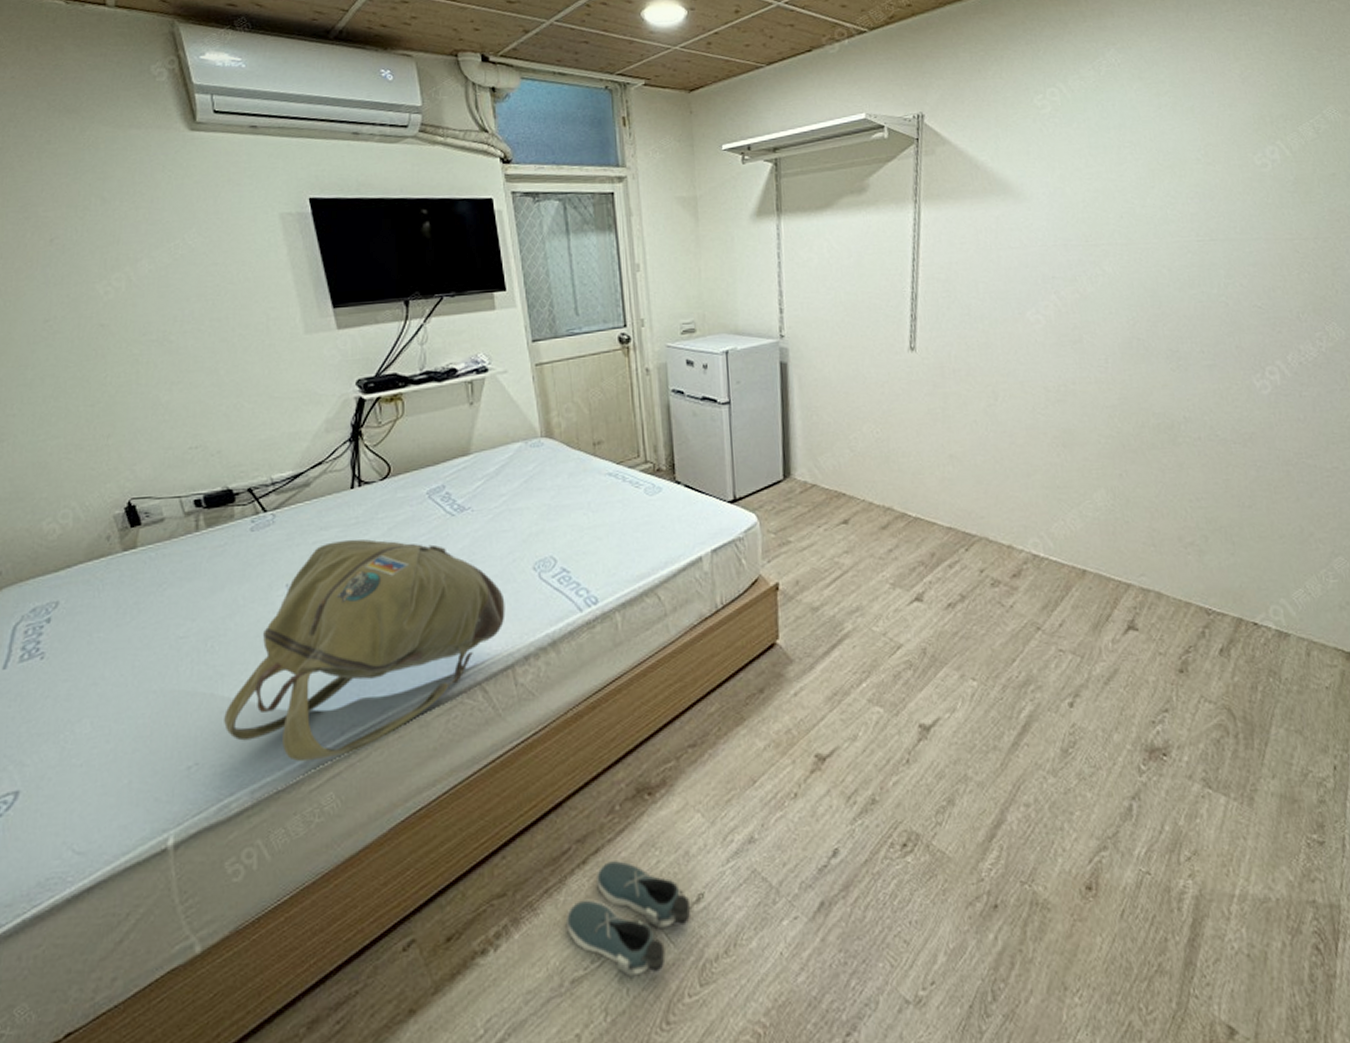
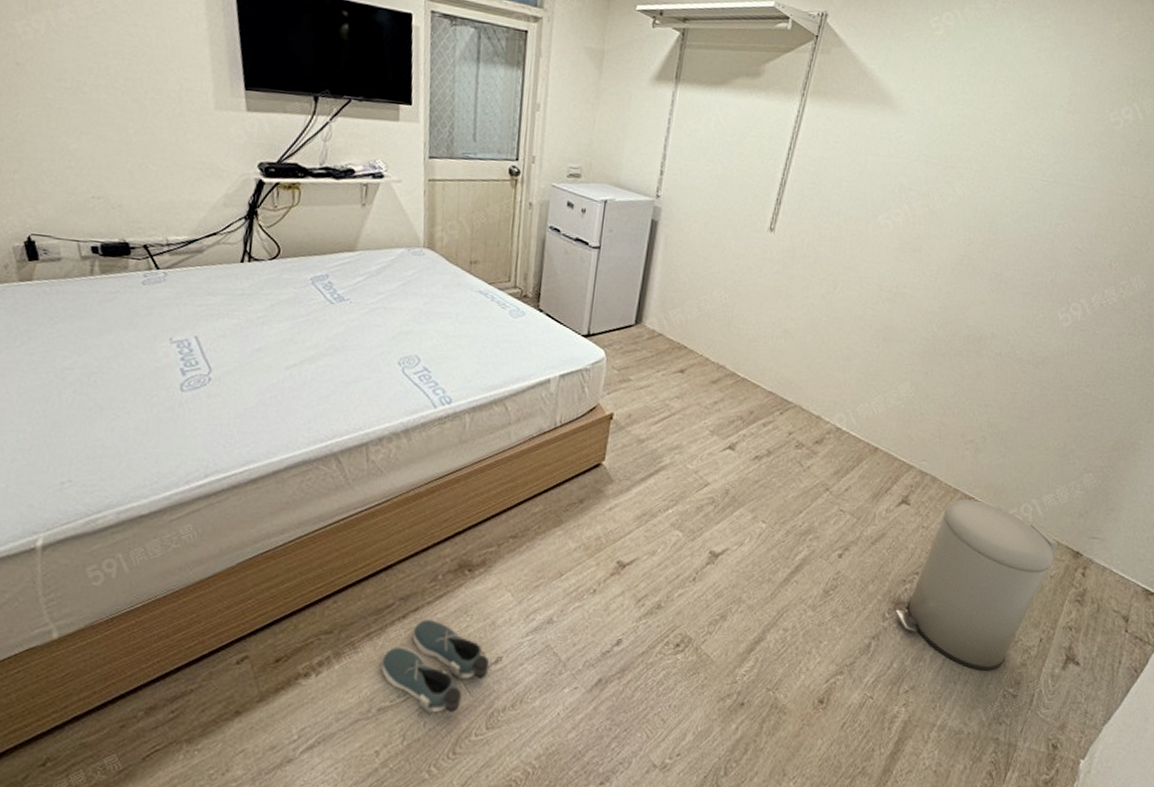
backpack: present [224,539,505,762] -> none [99,307,369,496]
pedal bin: none [1151,611,1325,818] -> present [895,499,1058,671]

